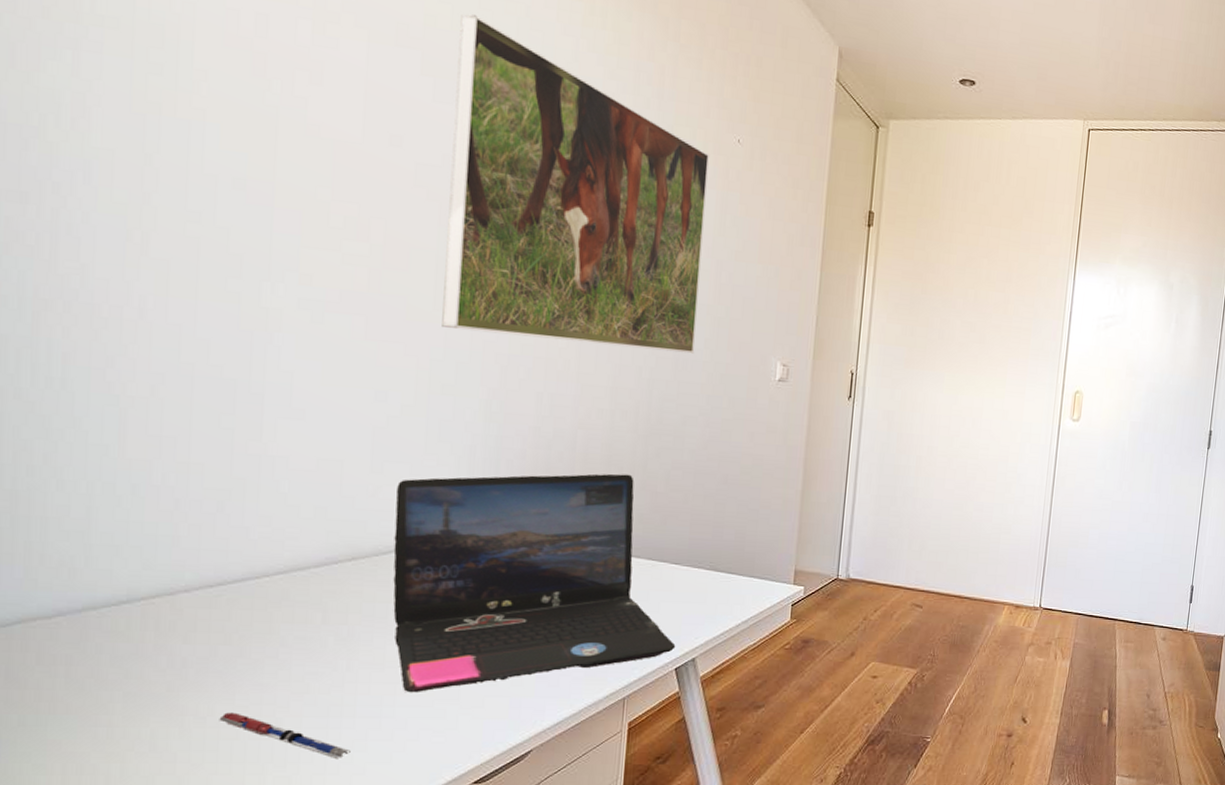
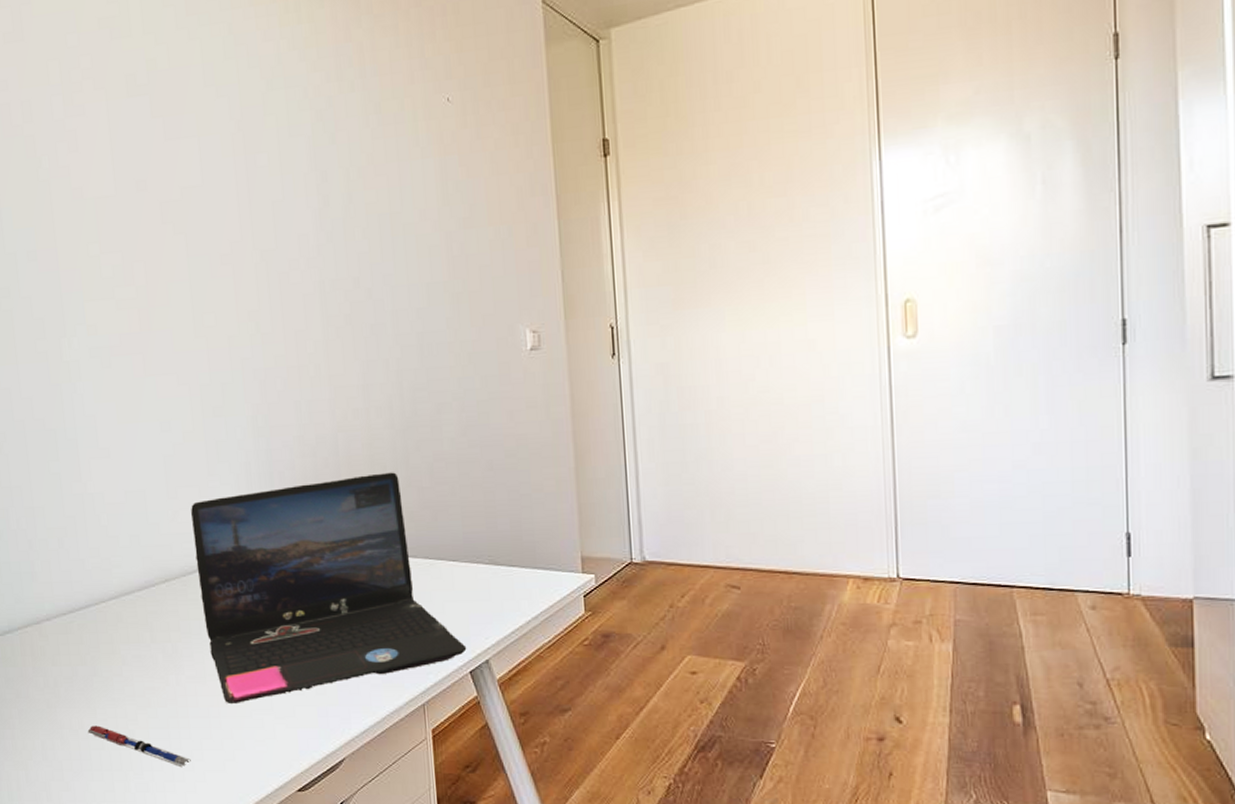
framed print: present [442,14,710,354] -> none [175,47,438,353]

